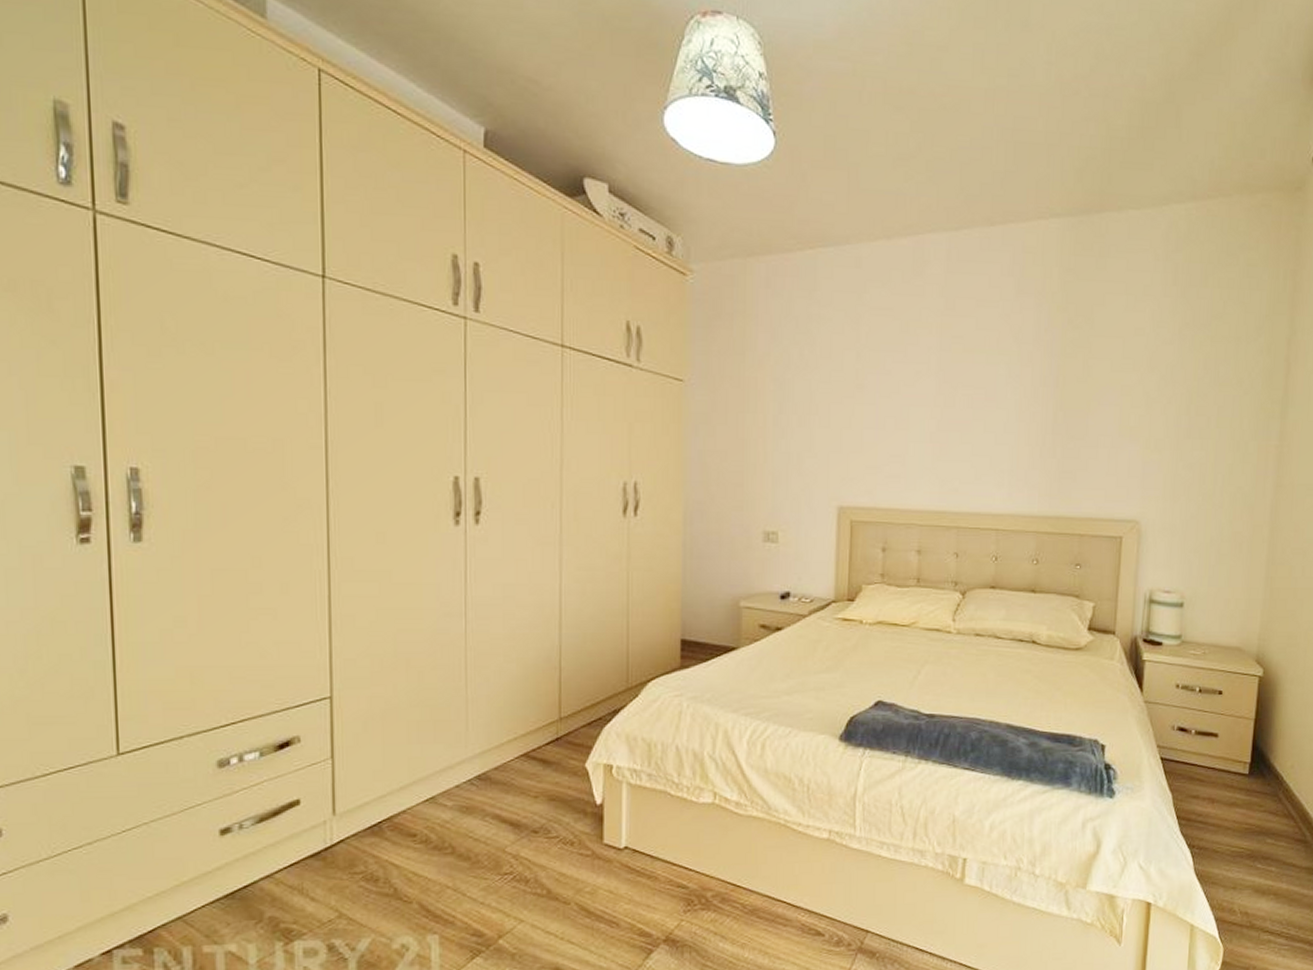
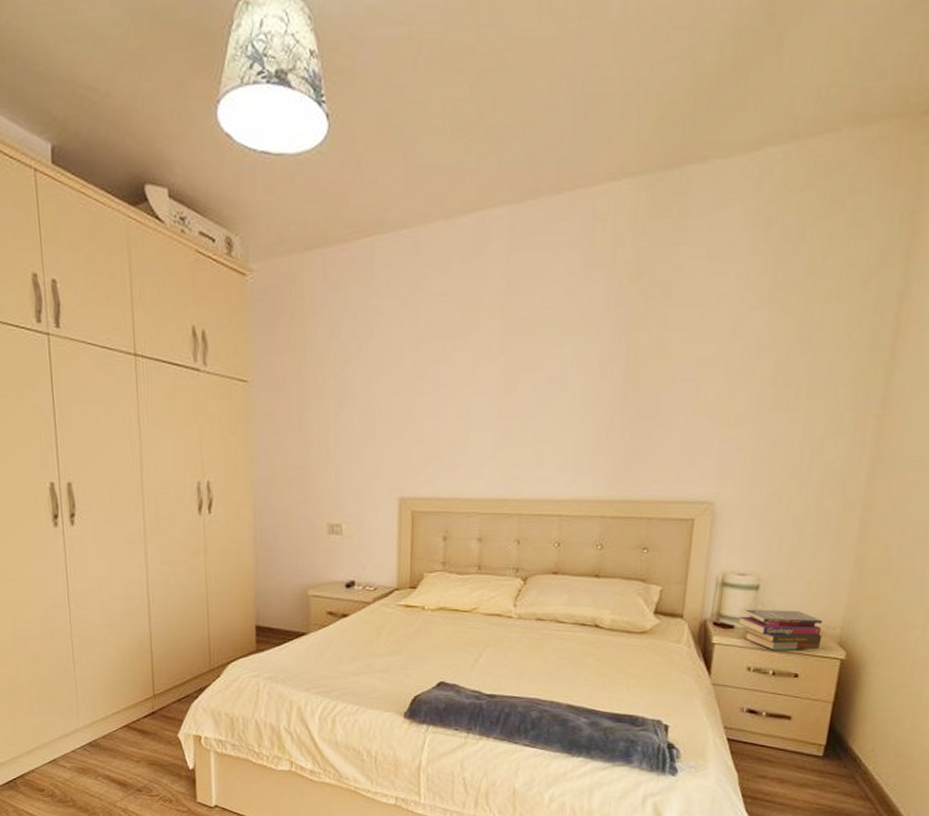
books: none [1166,626,1242,667] -> present [739,609,823,650]

